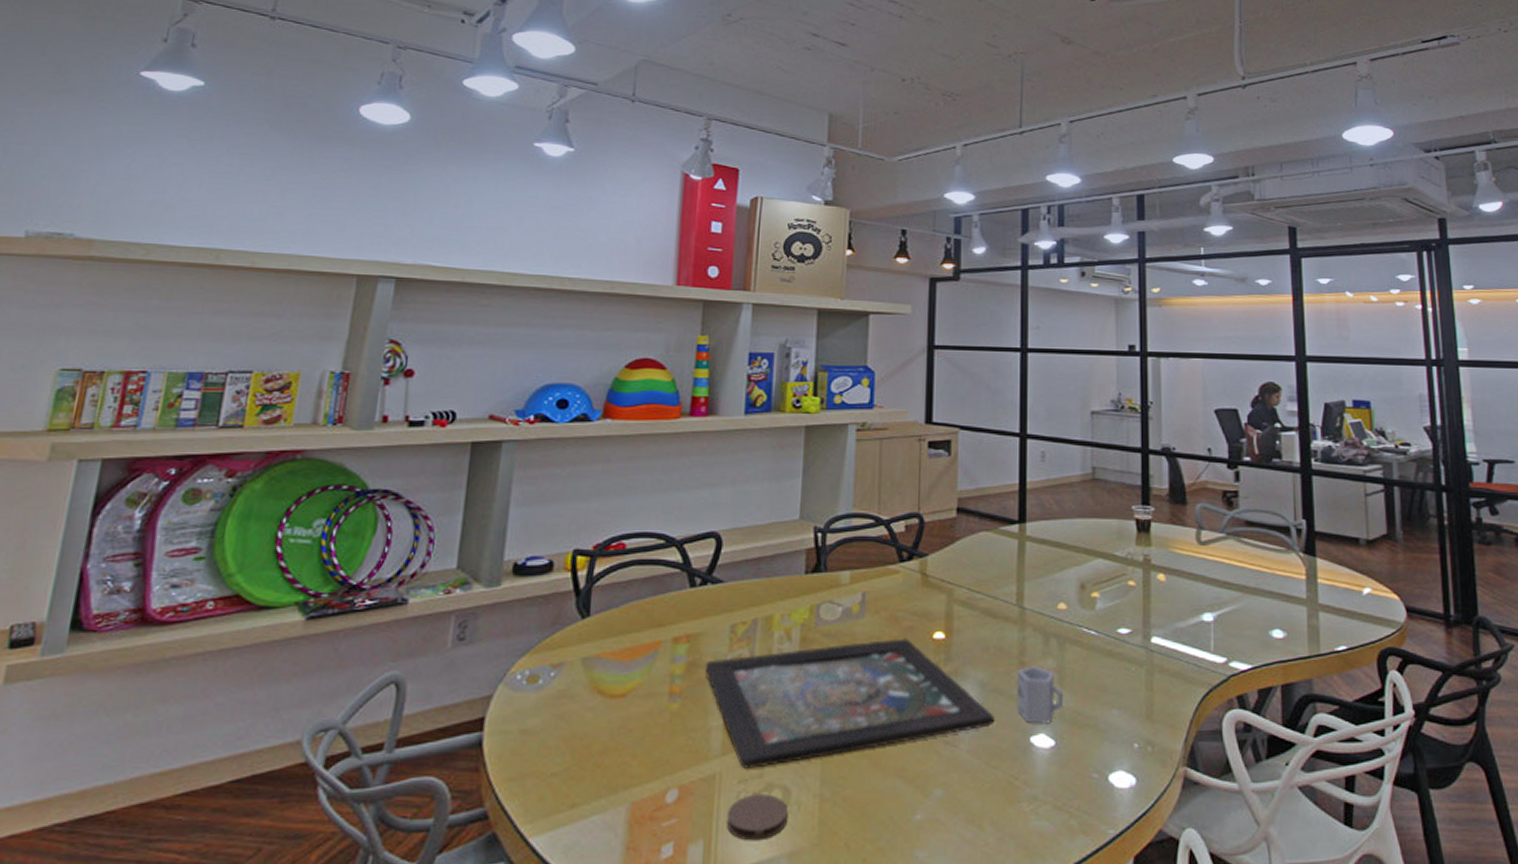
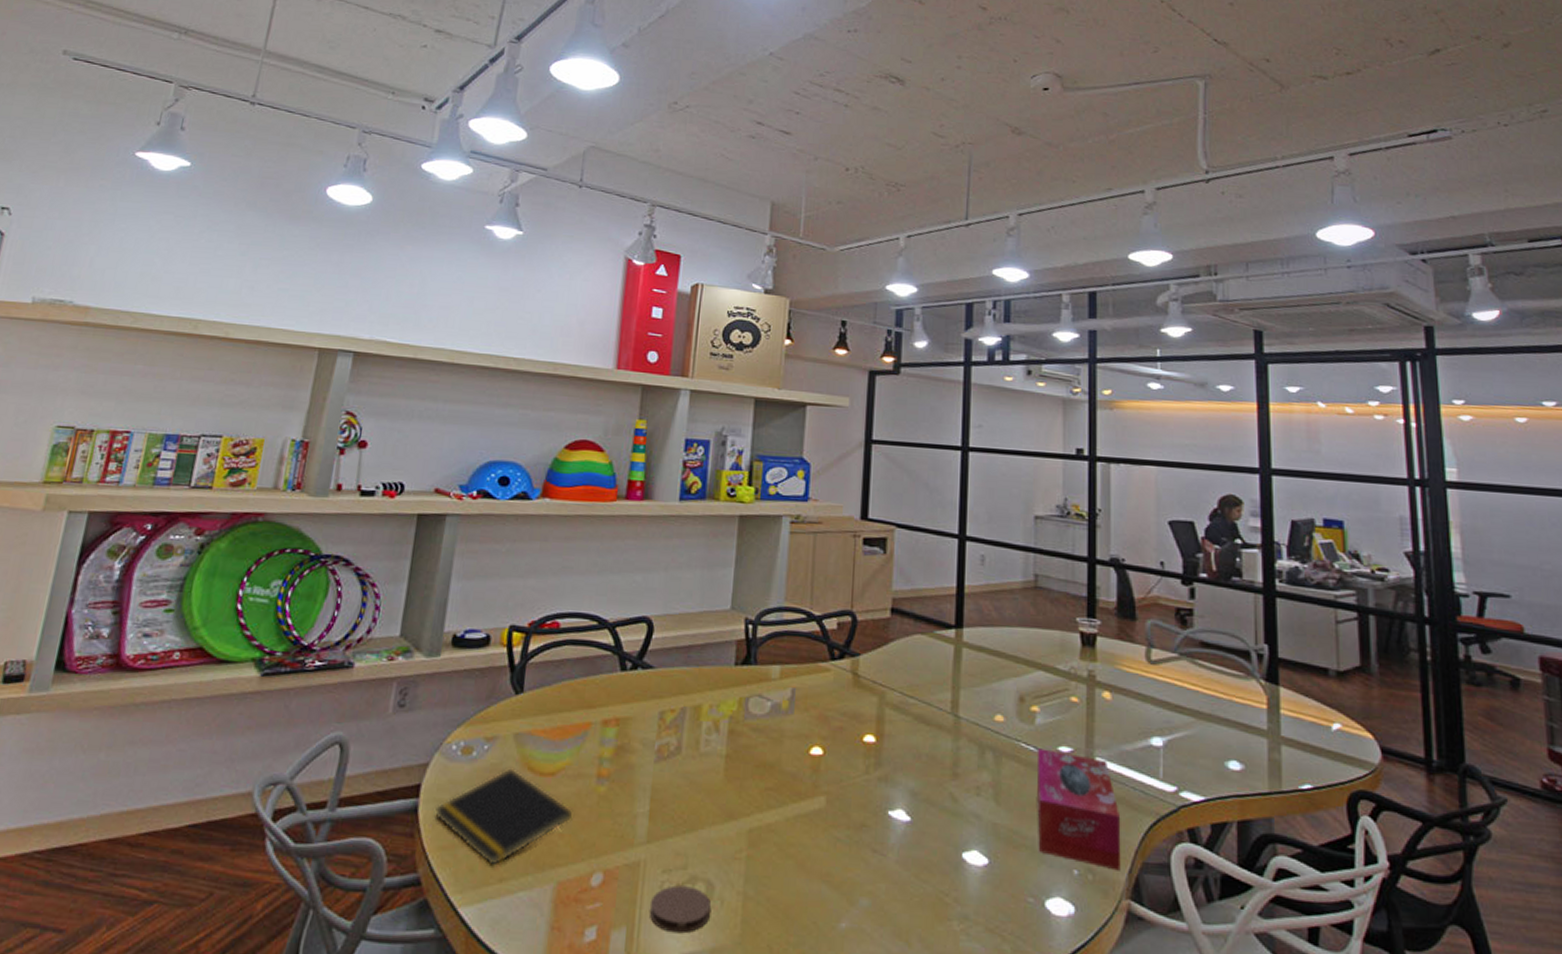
notepad: none [501,693,646,792] -> present [435,768,574,866]
board game: present [704,638,995,769] -> none [632,738,925,859]
cup: present [1016,666,1063,724] -> none [948,778,998,841]
tissue box: none [1098,632,1177,741] -> present [1036,748,1121,871]

